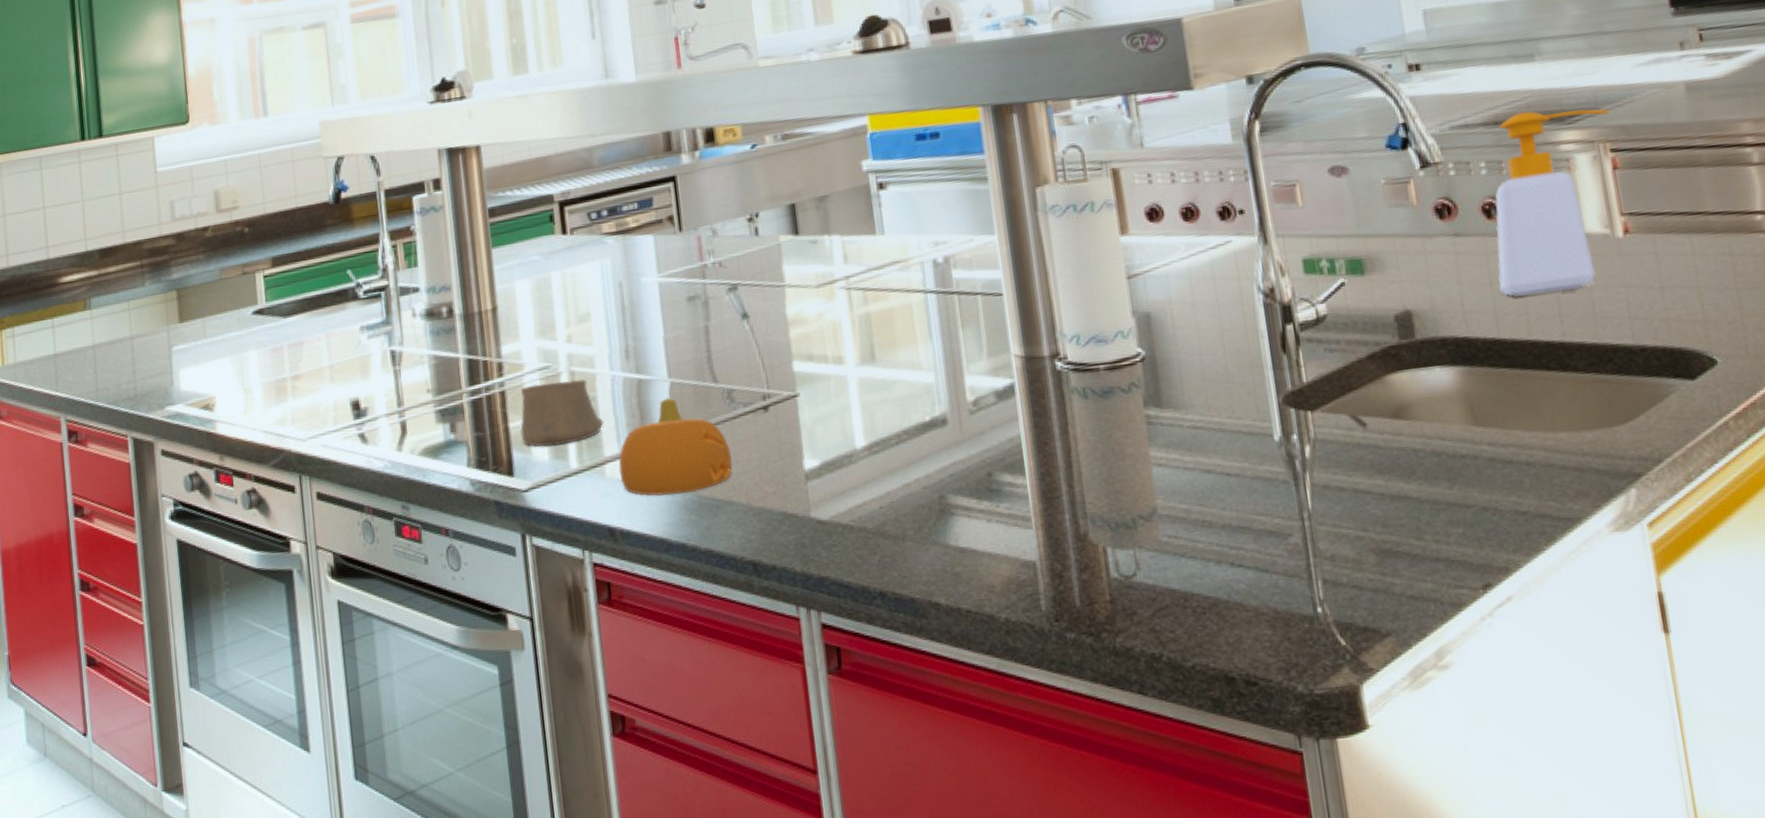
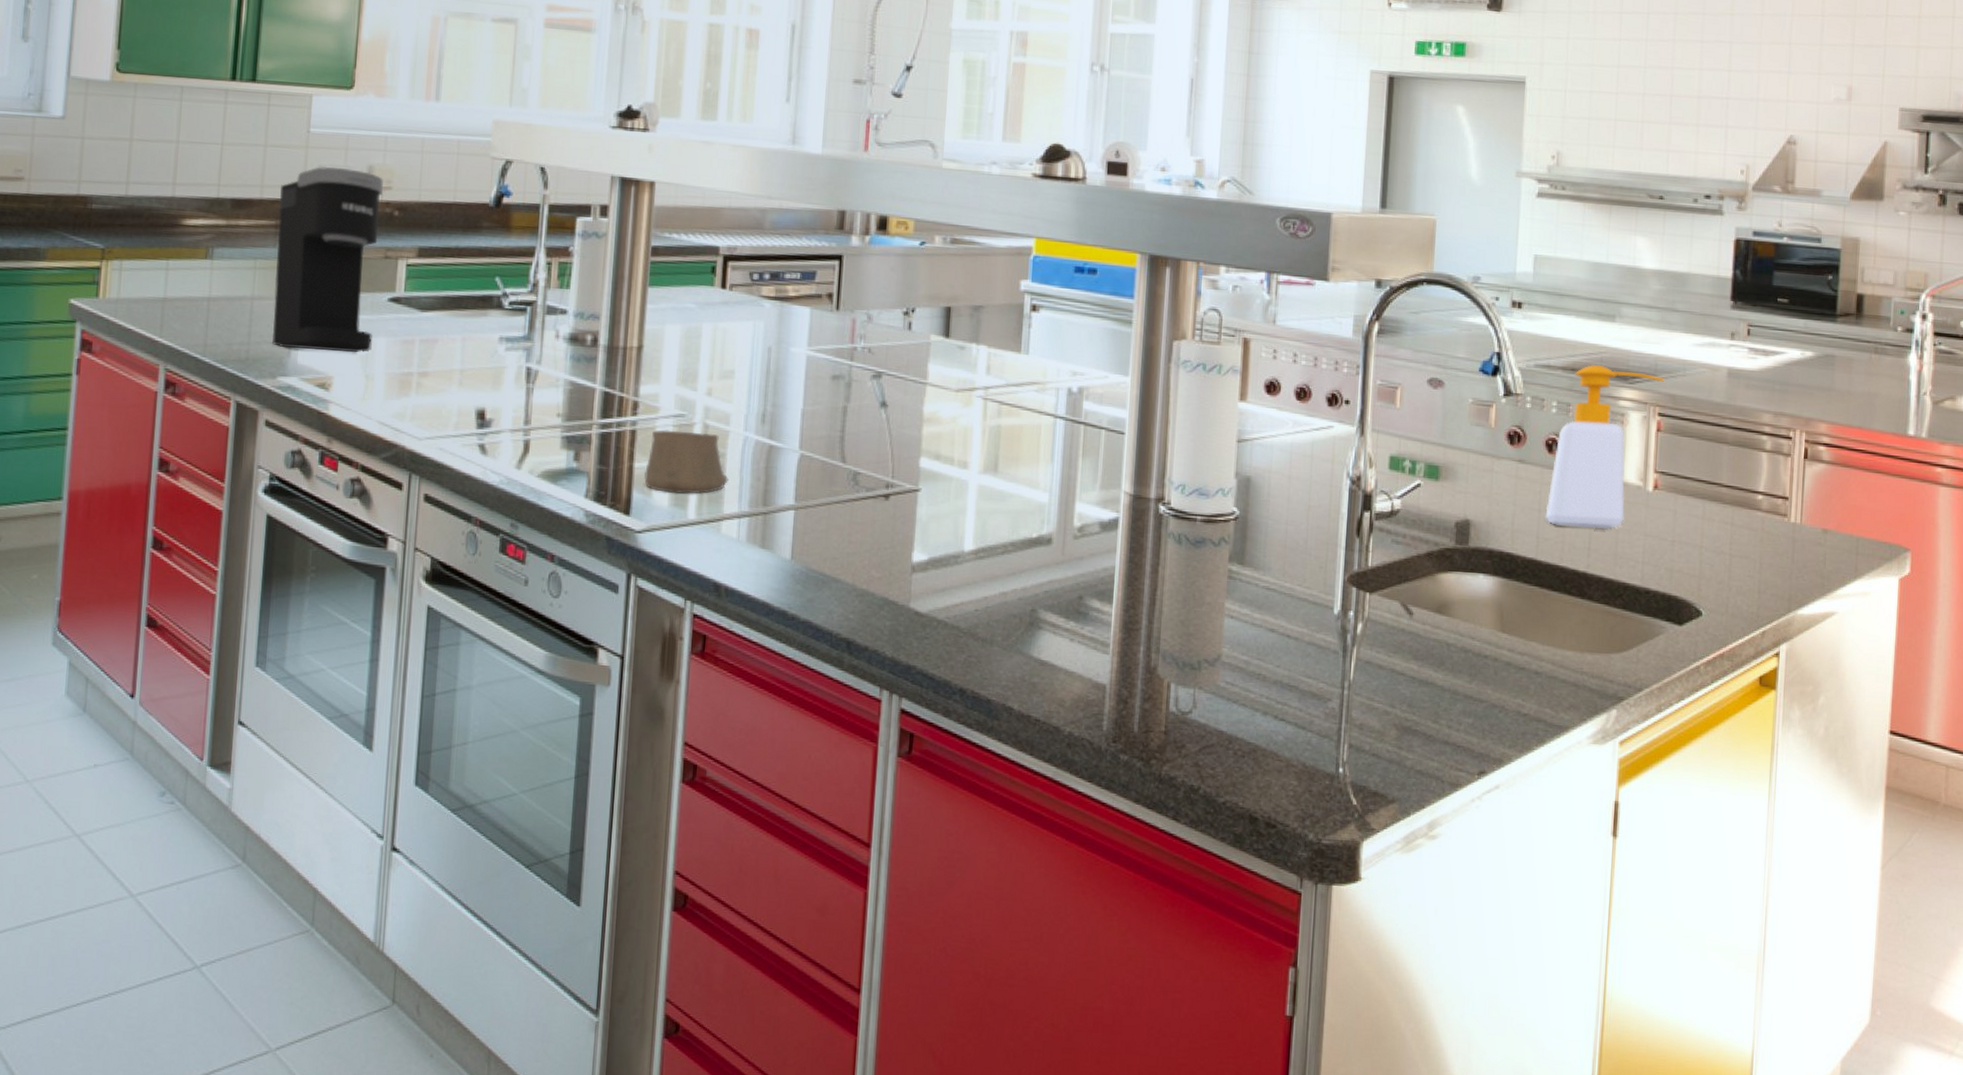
coffee maker: none [140,197,245,379] -> present [272,166,383,353]
fruit: present [618,397,732,496] -> none [734,468,846,563]

